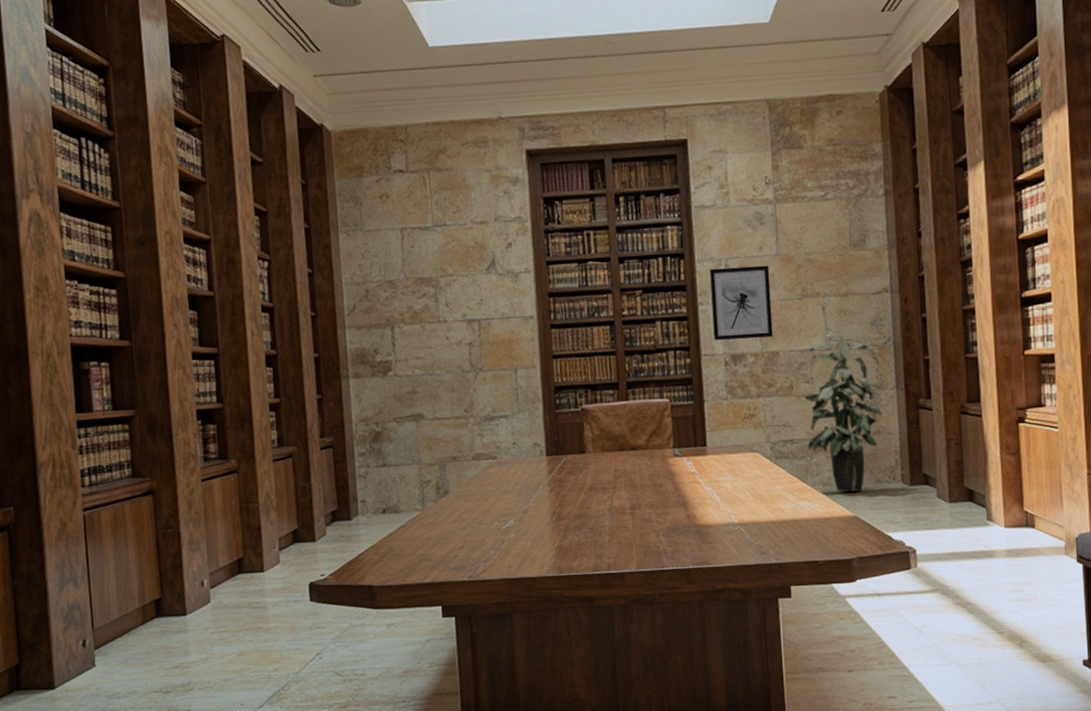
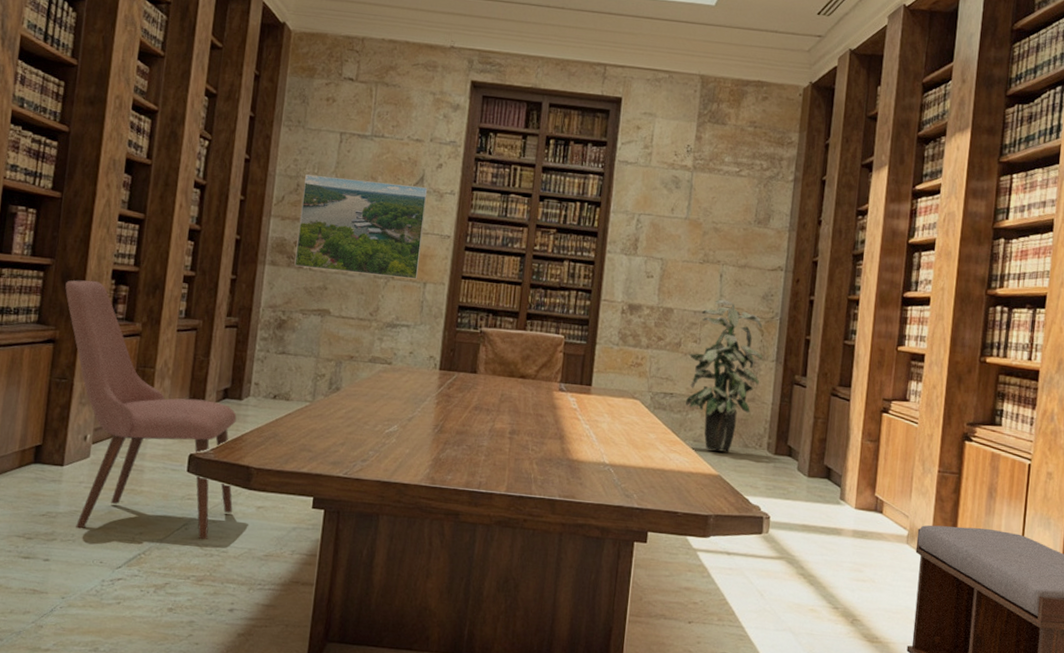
chair: none [152,424,364,675] -> present [65,280,237,540]
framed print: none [373,270,508,375] -> present [294,174,428,279]
wall art: present [710,265,773,340] -> none [615,221,678,294]

